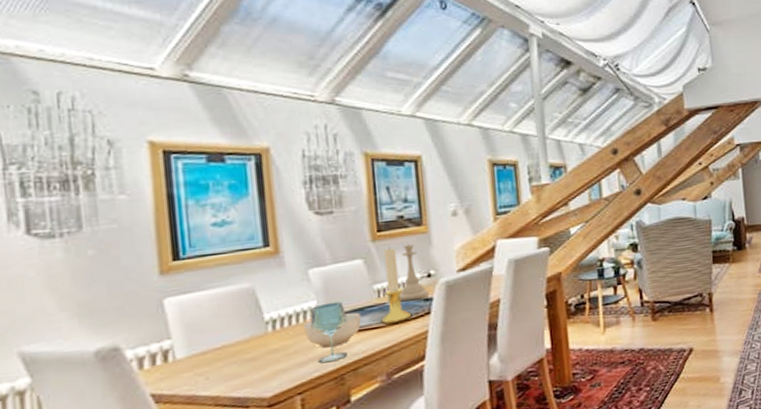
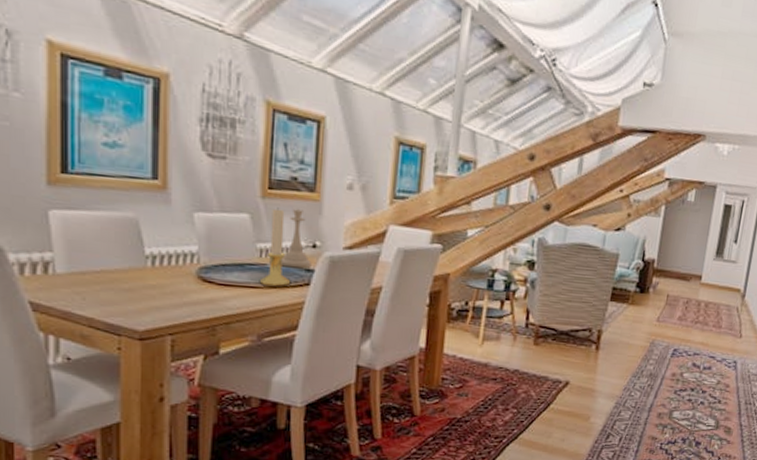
bowl: present [303,312,362,348] -> none [182,265,241,297]
wine glass: present [310,301,348,364] -> none [189,250,226,311]

